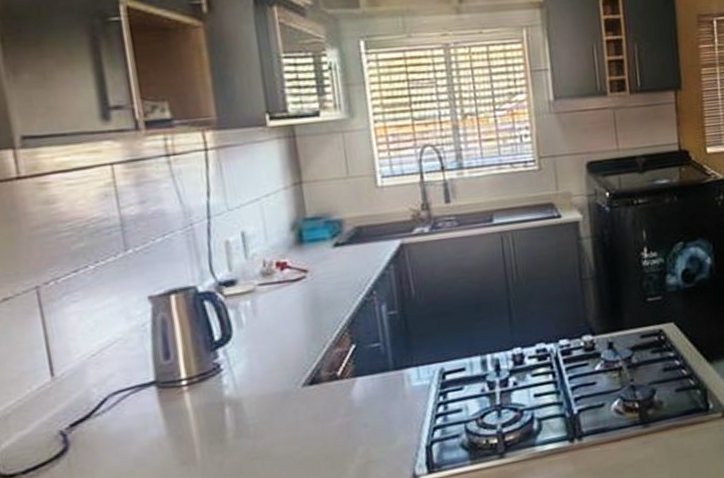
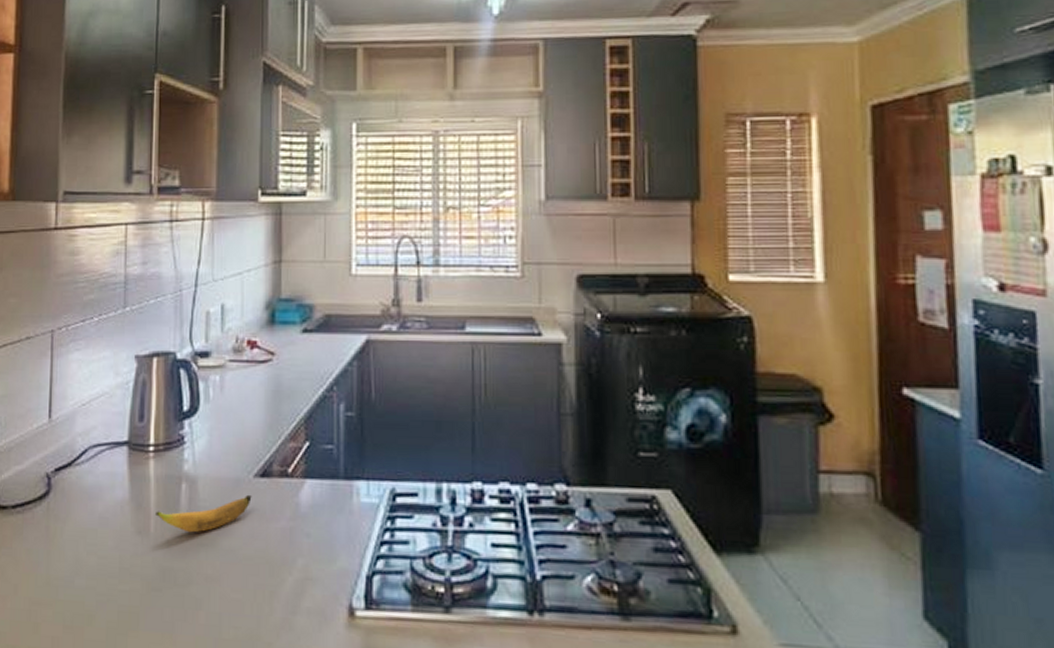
banana: none [200,403,303,451] -> present [156,494,252,533]

